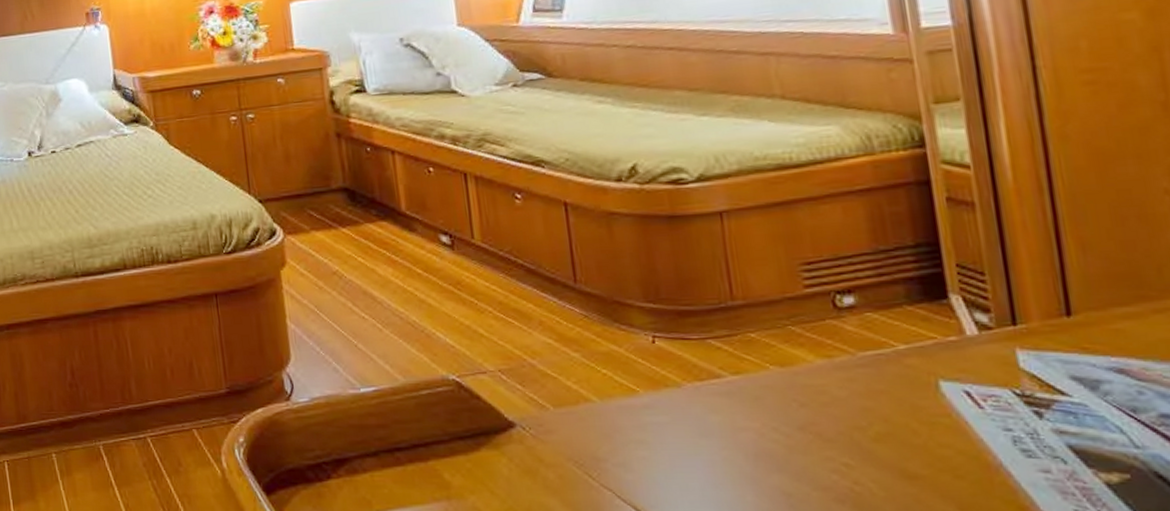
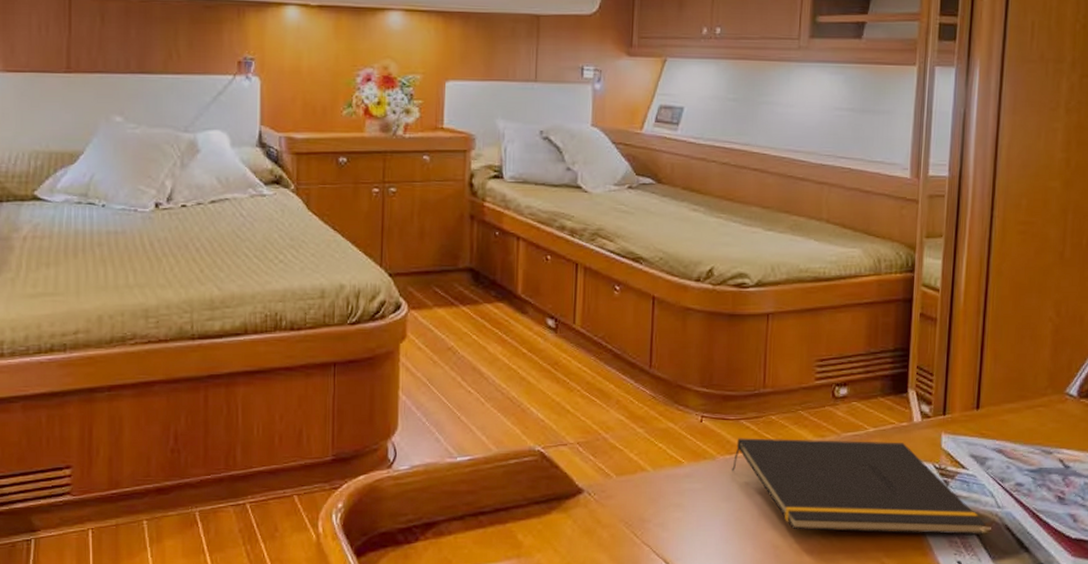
notepad: none [706,360,1120,484] -> present [732,438,986,535]

